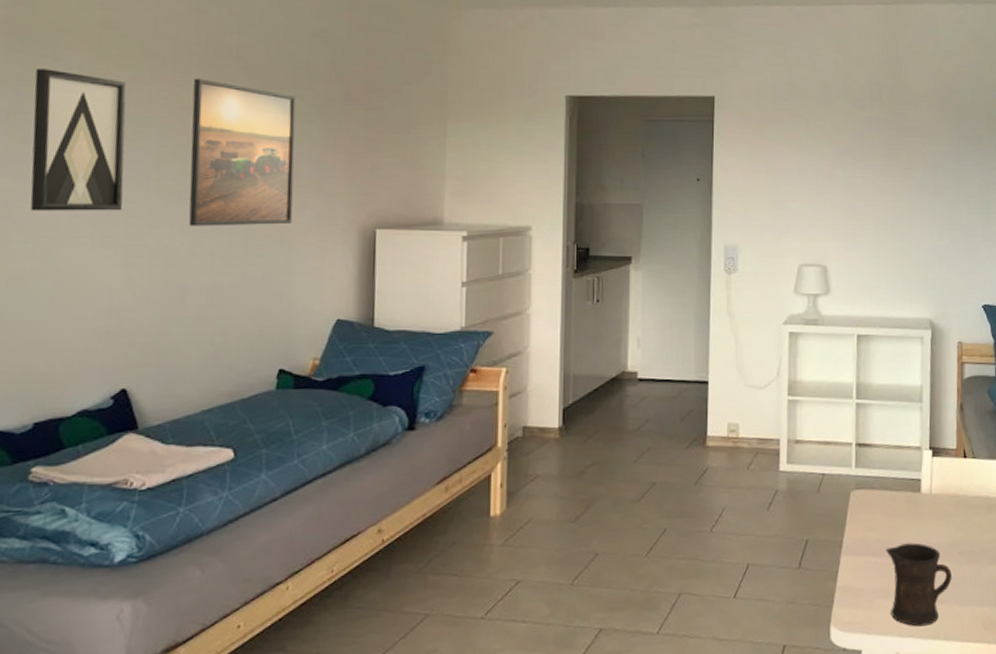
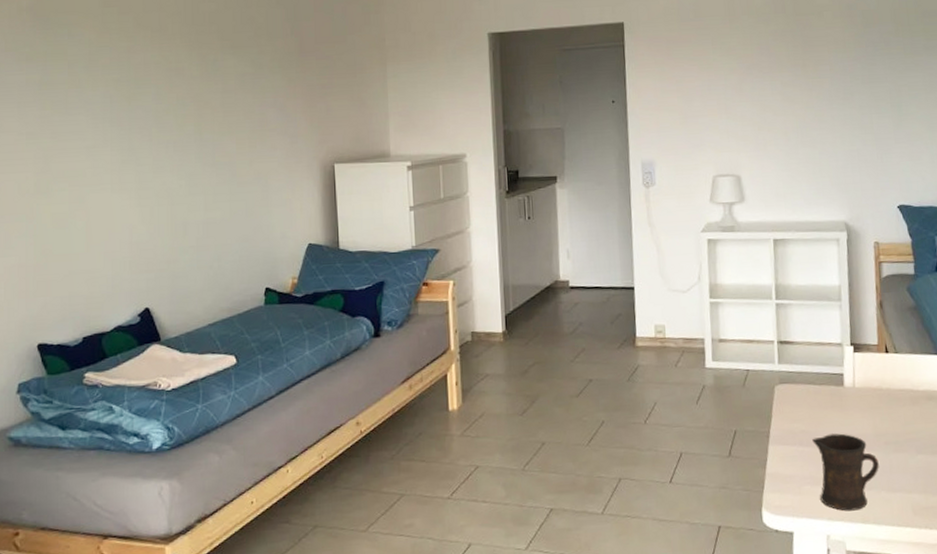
wall art: present [30,69,127,211] -> none [57,45,133,164]
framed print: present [188,78,296,226] -> none [178,43,266,170]

